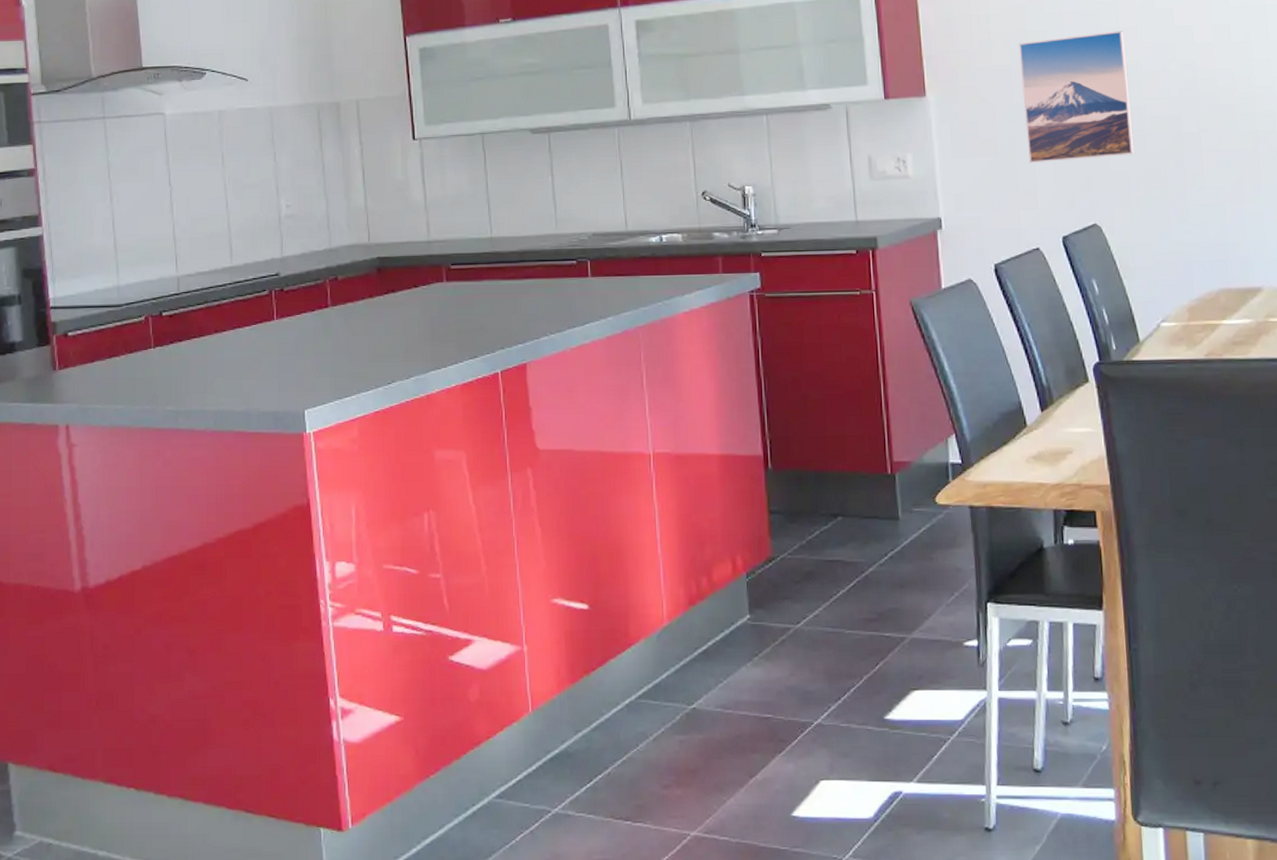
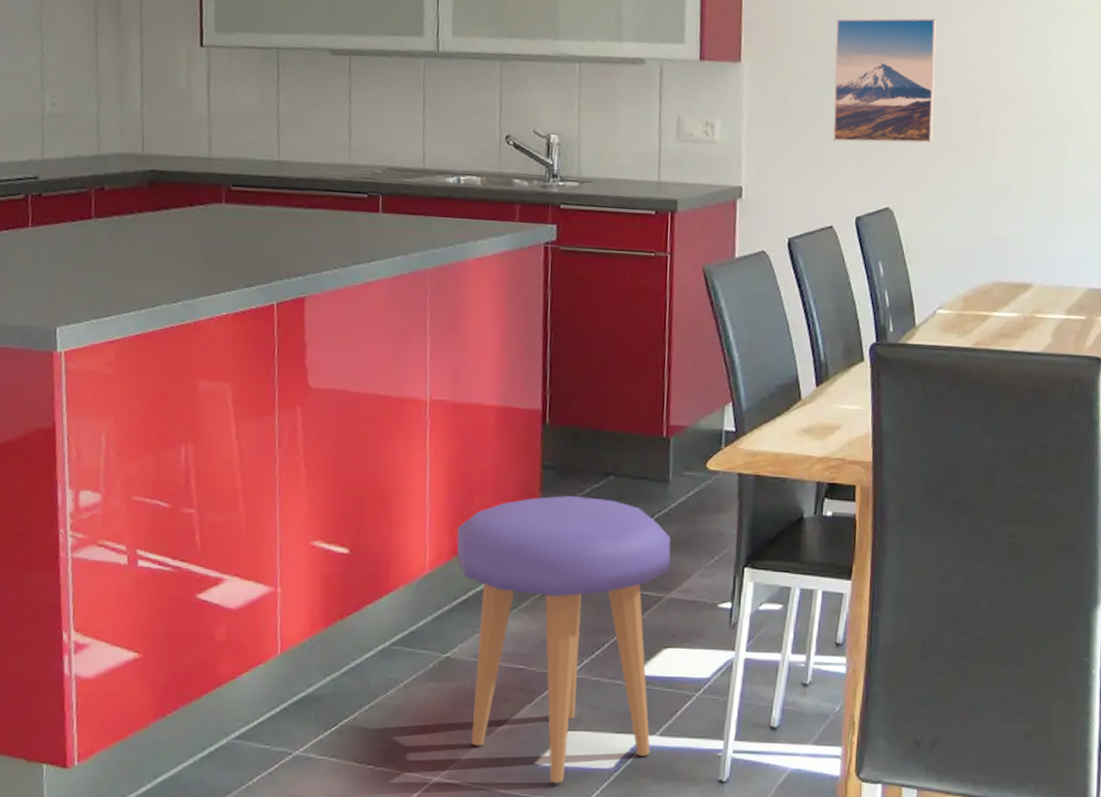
stool: none [690,539,910,835] -> present [456,495,671,783]

